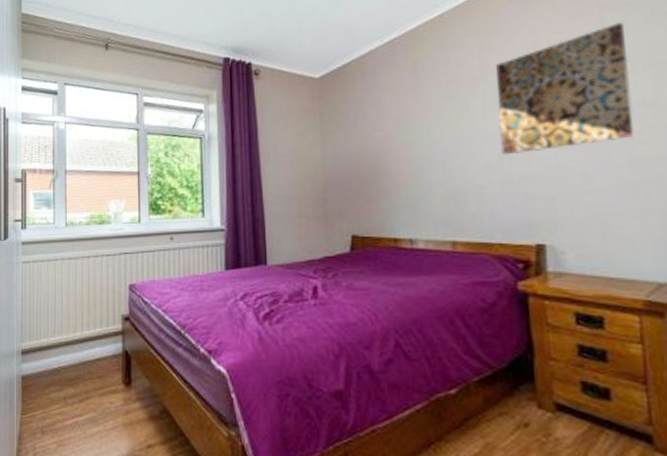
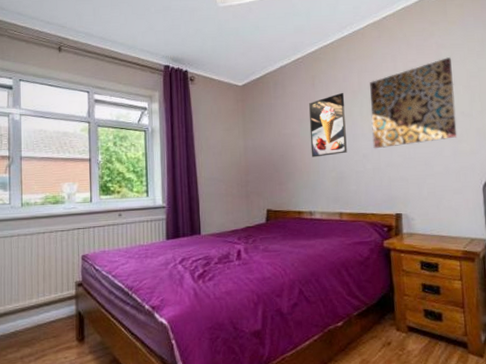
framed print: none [408,81,463,168] -> present [308,93,347,158]

